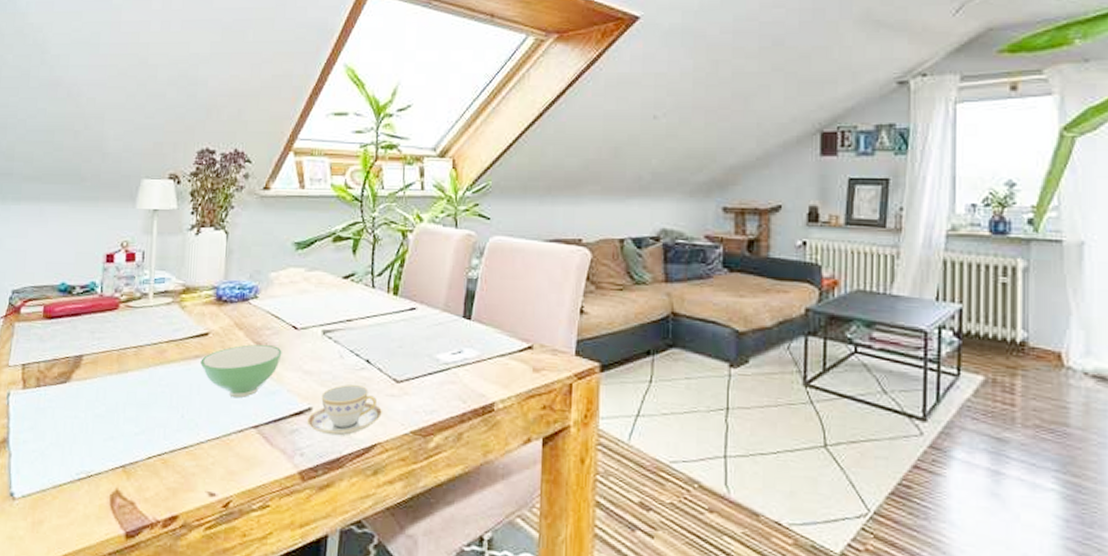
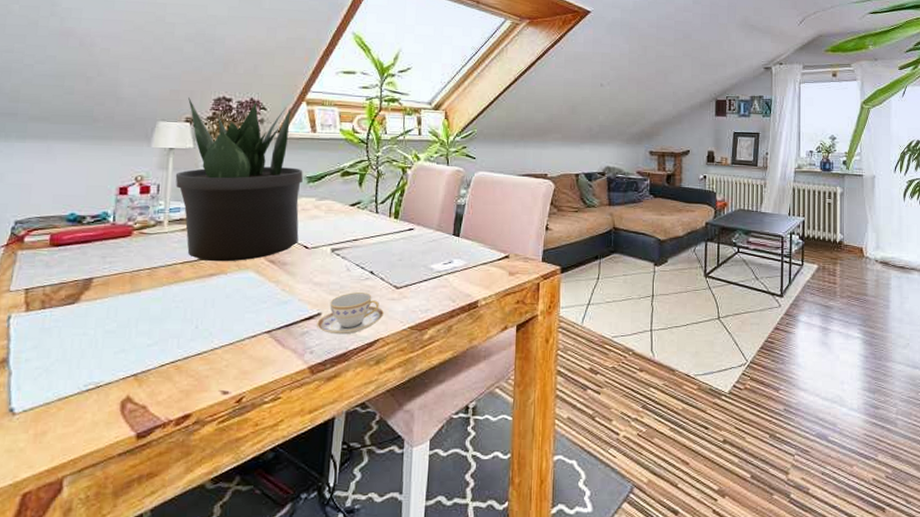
planter: none [159,150,291,342] -> present [175,97,303,262]
bowl: present [200,344,282,399] -> none [215,263,294,309]

